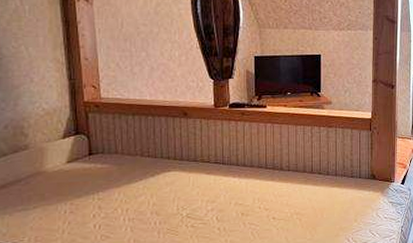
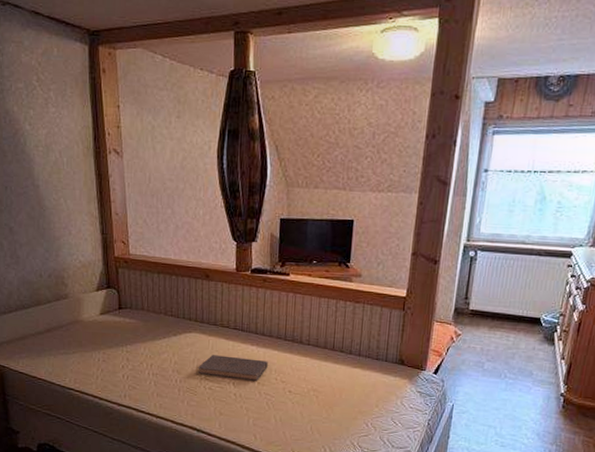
book: none [178,190,251,213] -> present [197,355,268,381]

